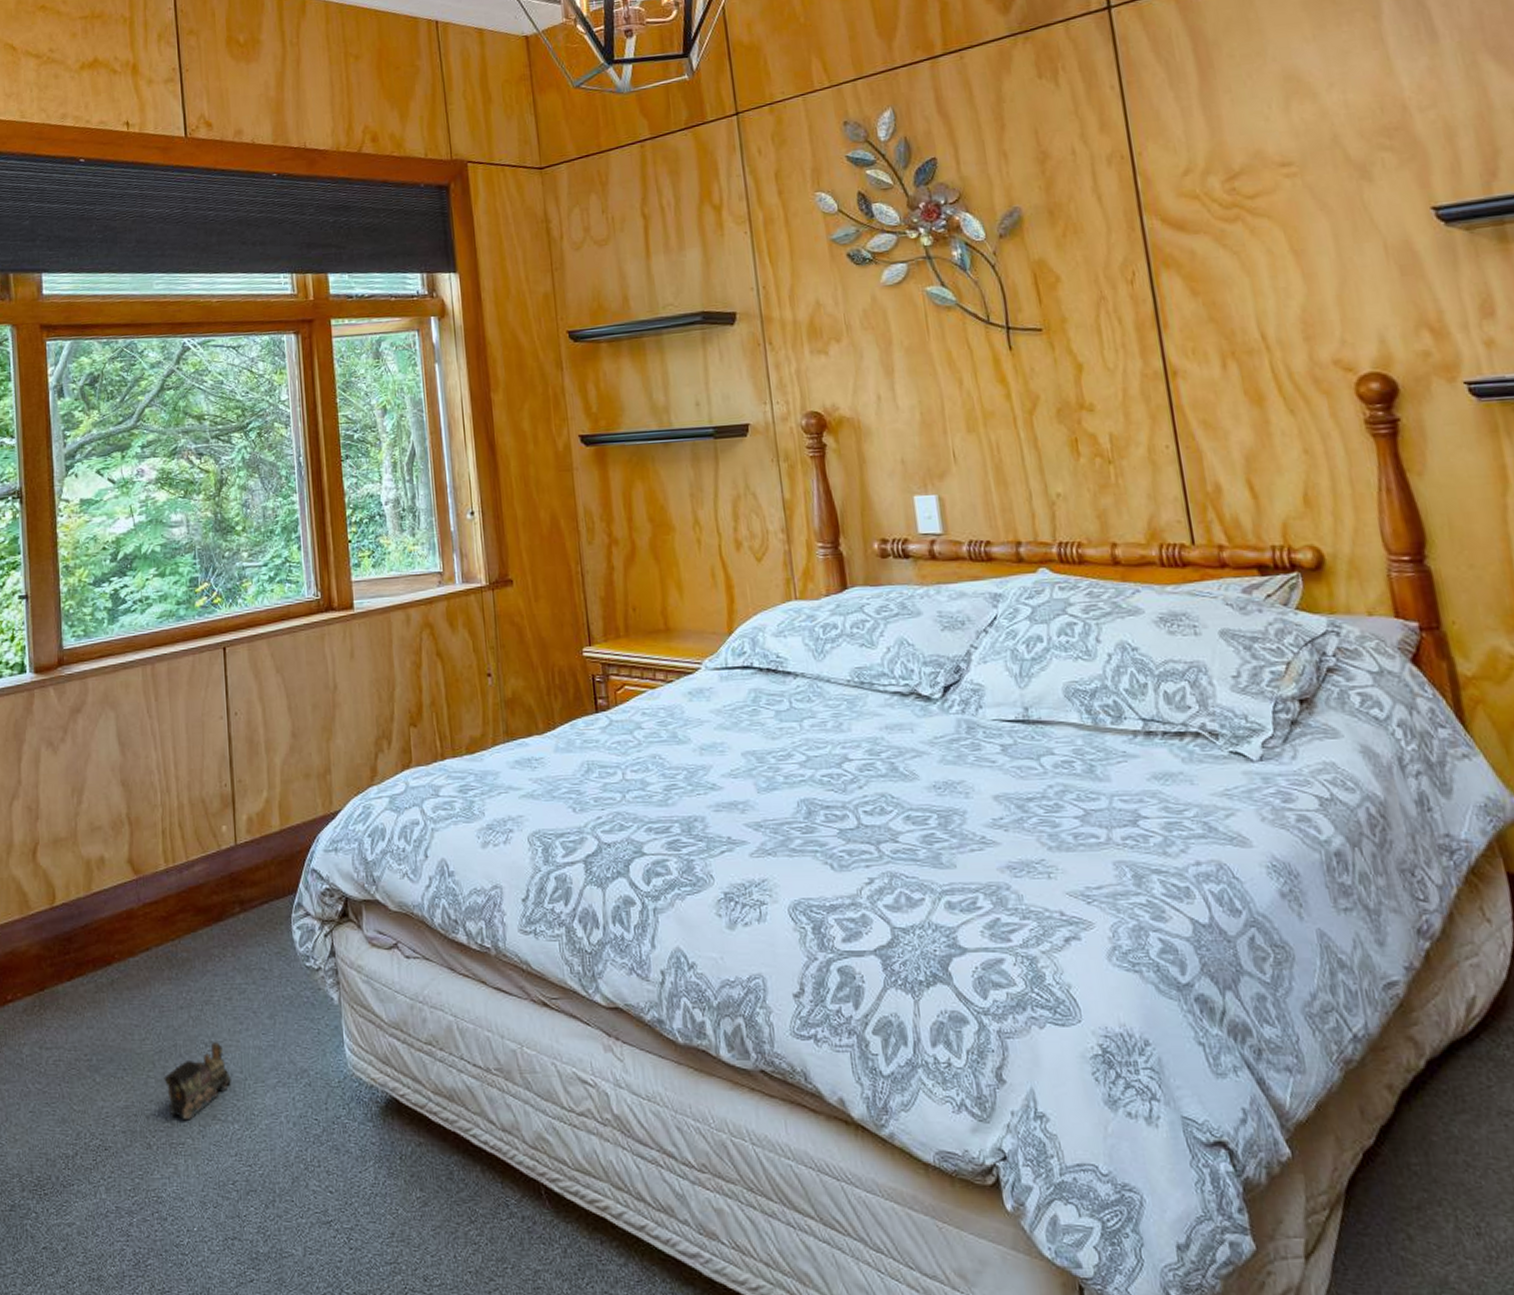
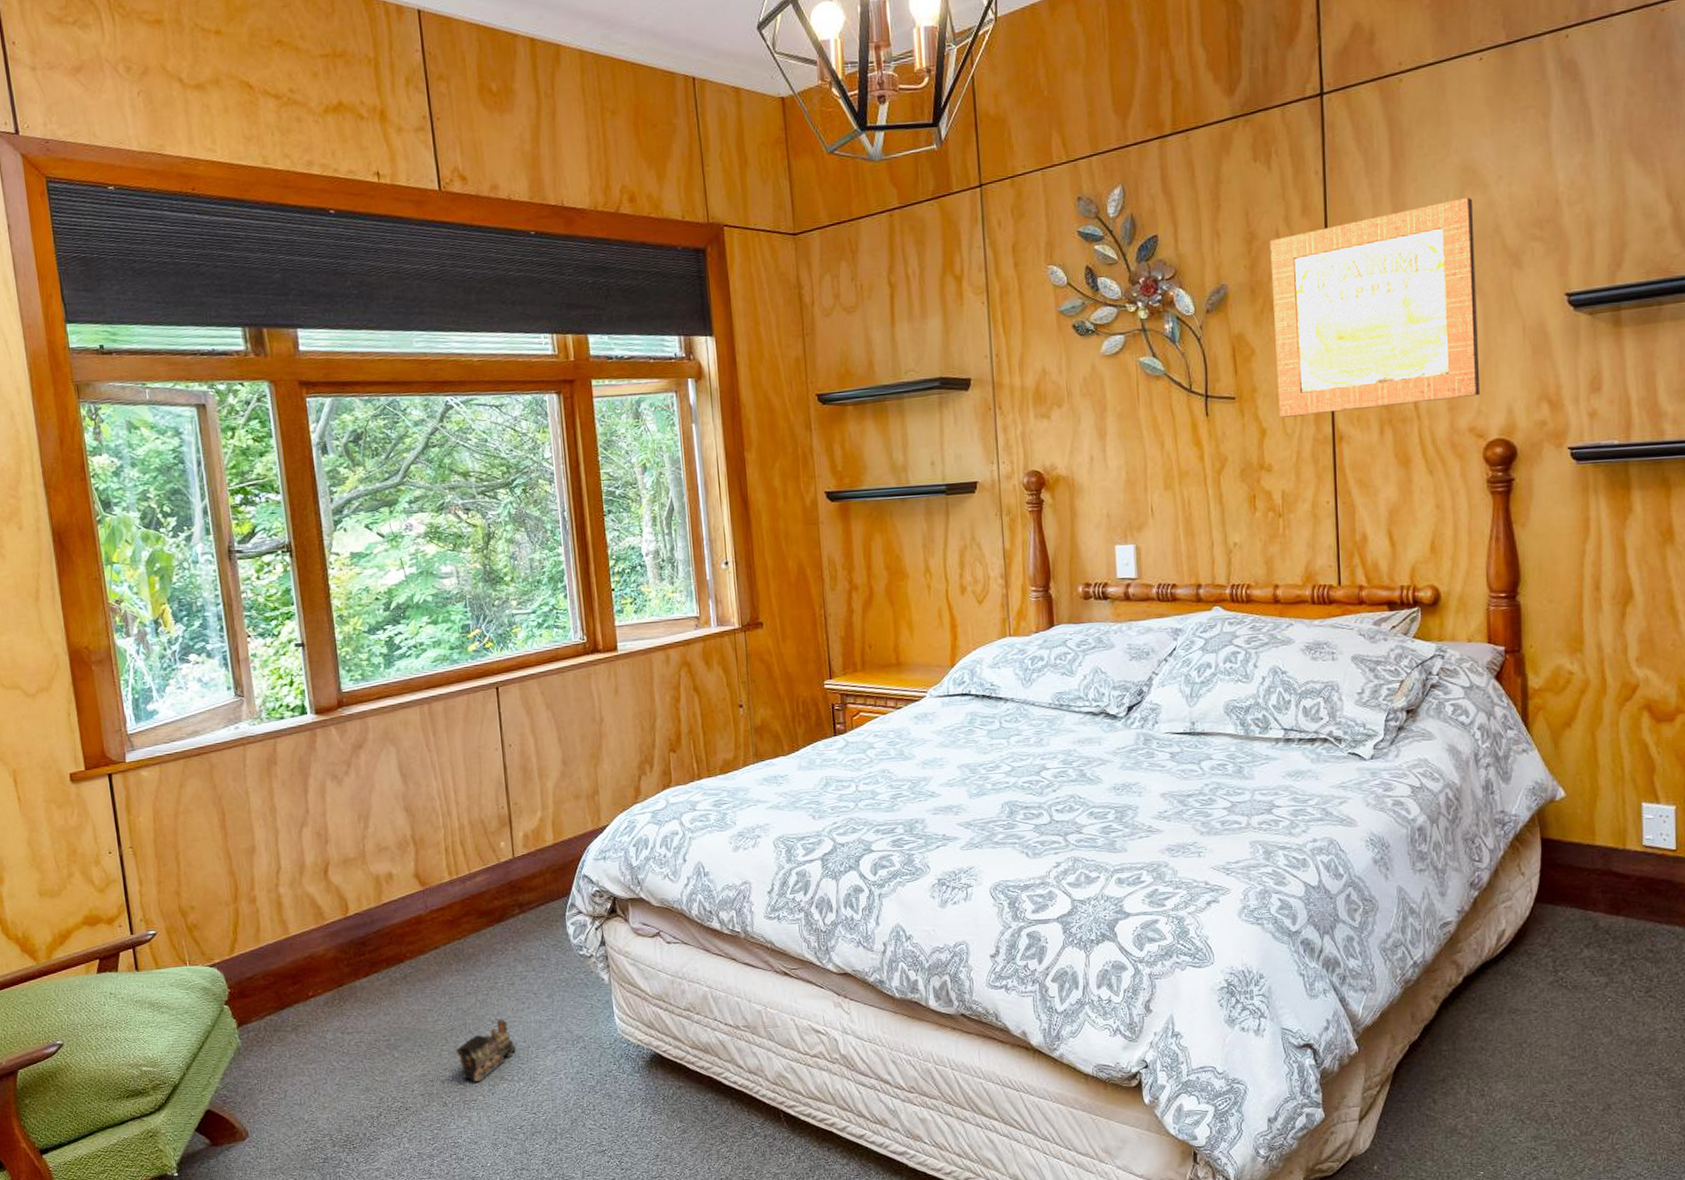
wall art: none [1065,106,1342,351] -> present [1270,197,1481,418]

